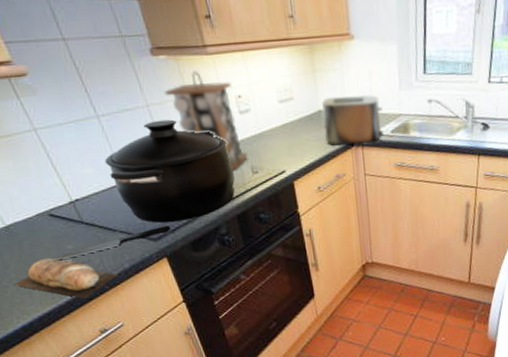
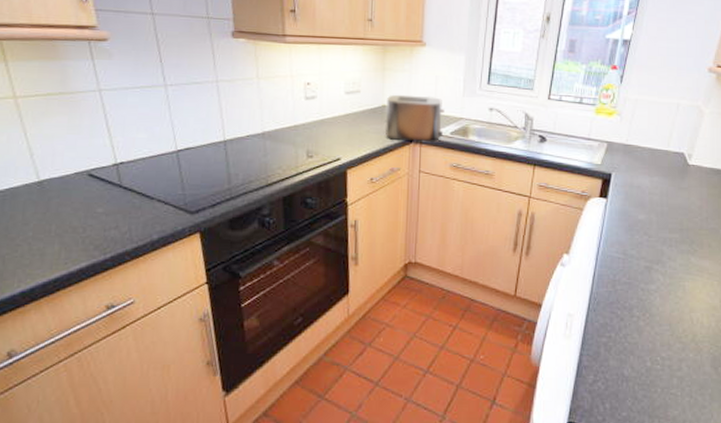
bread loaf: present [14,258,118,299] -> none [28,219,144,268]
kitchen knife: present [51,226,171,261] -> none [77,200,212,223]
saucepan: present [104,119,235,223] -> none [161,96,289,196]
spice rack: present [165,71,249,170] -> none [237,56,307,152]

